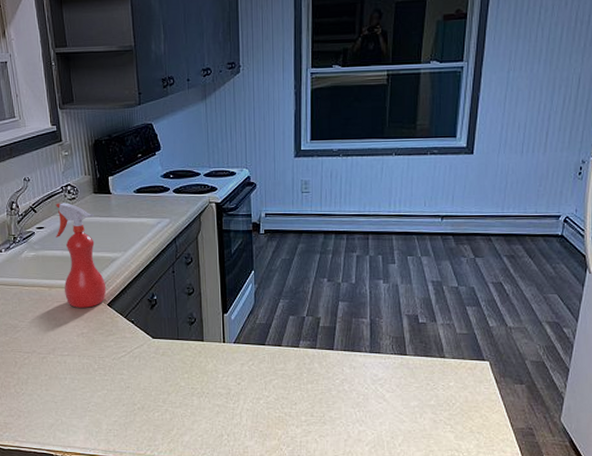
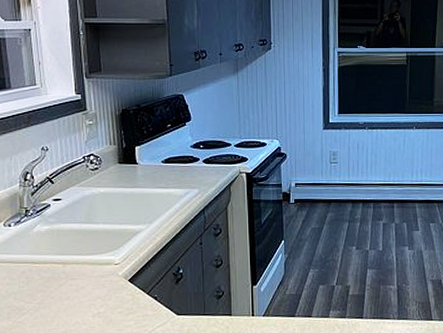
spray bottle: present [56,203,107,308] -> none [74,173,128,285]

